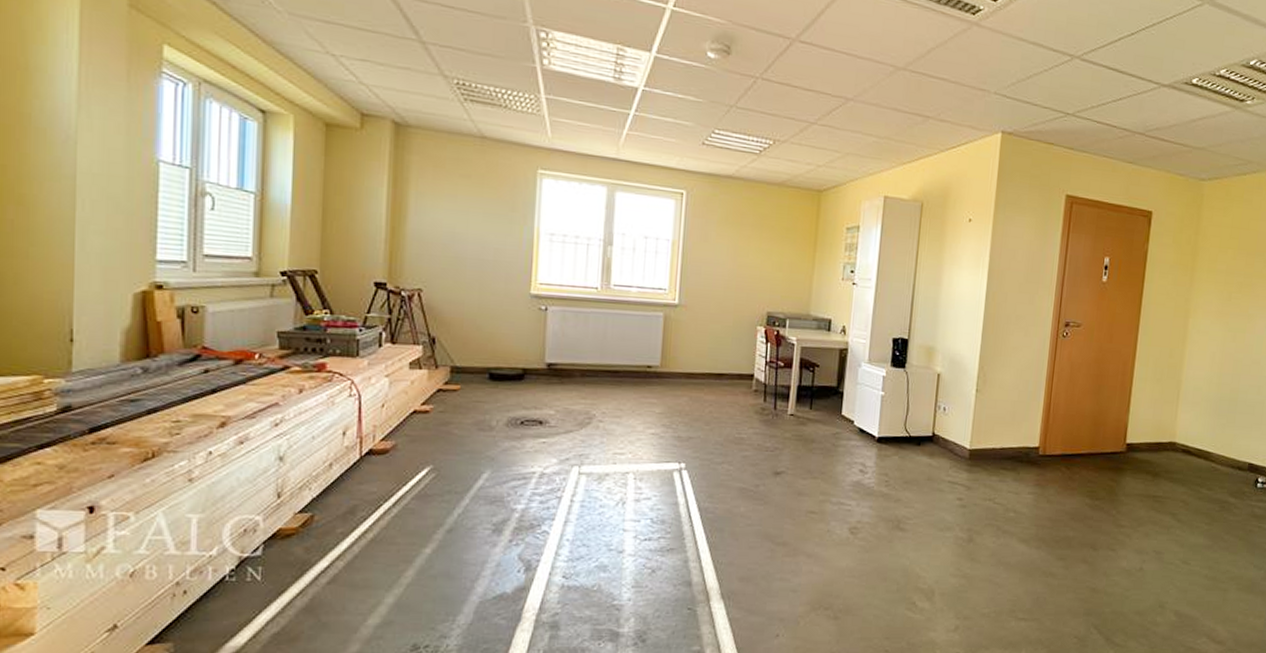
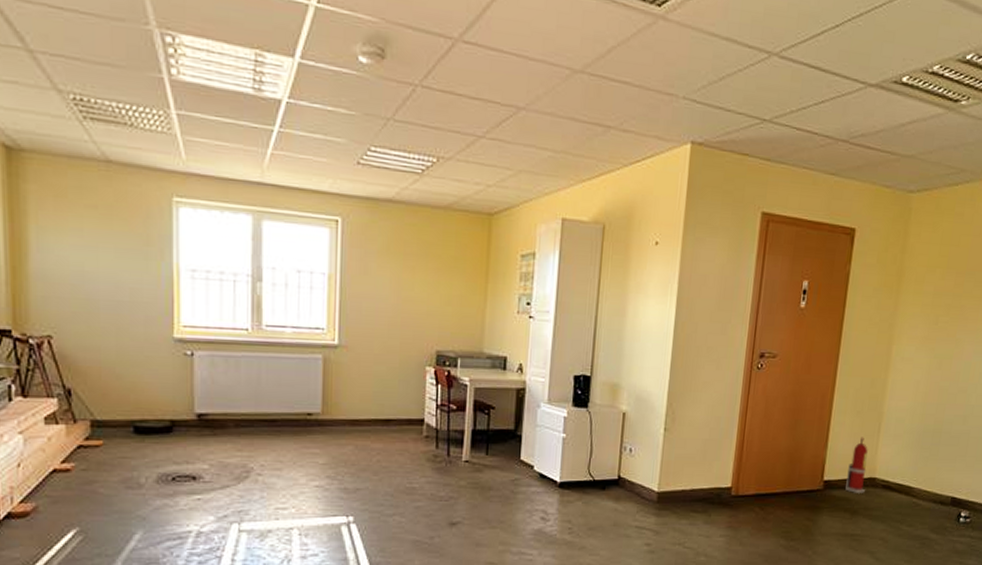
fire extinguisher: none [1147,403,1168,458] -> present [845,437,868,494]

